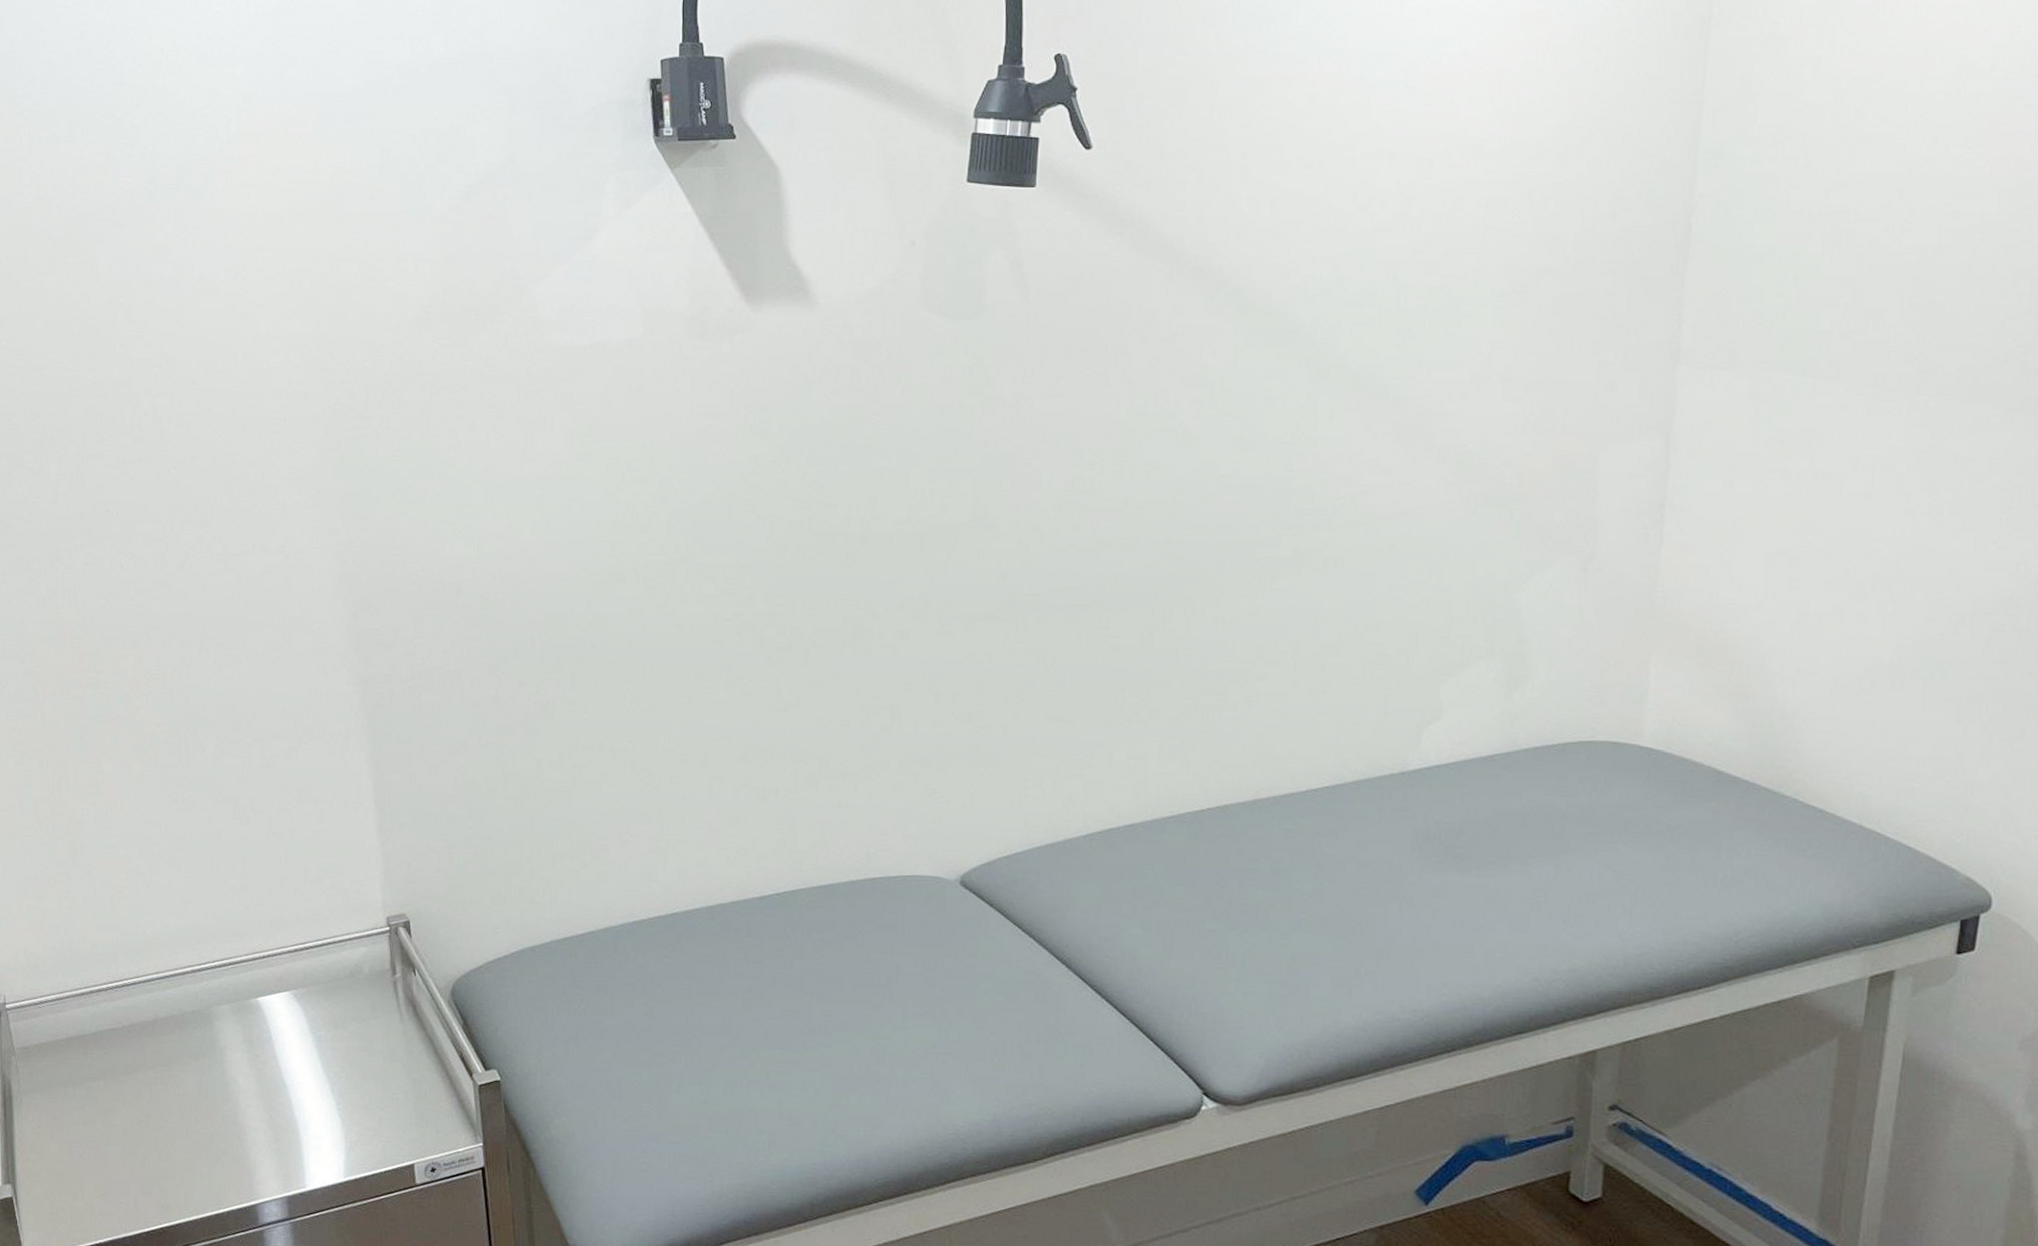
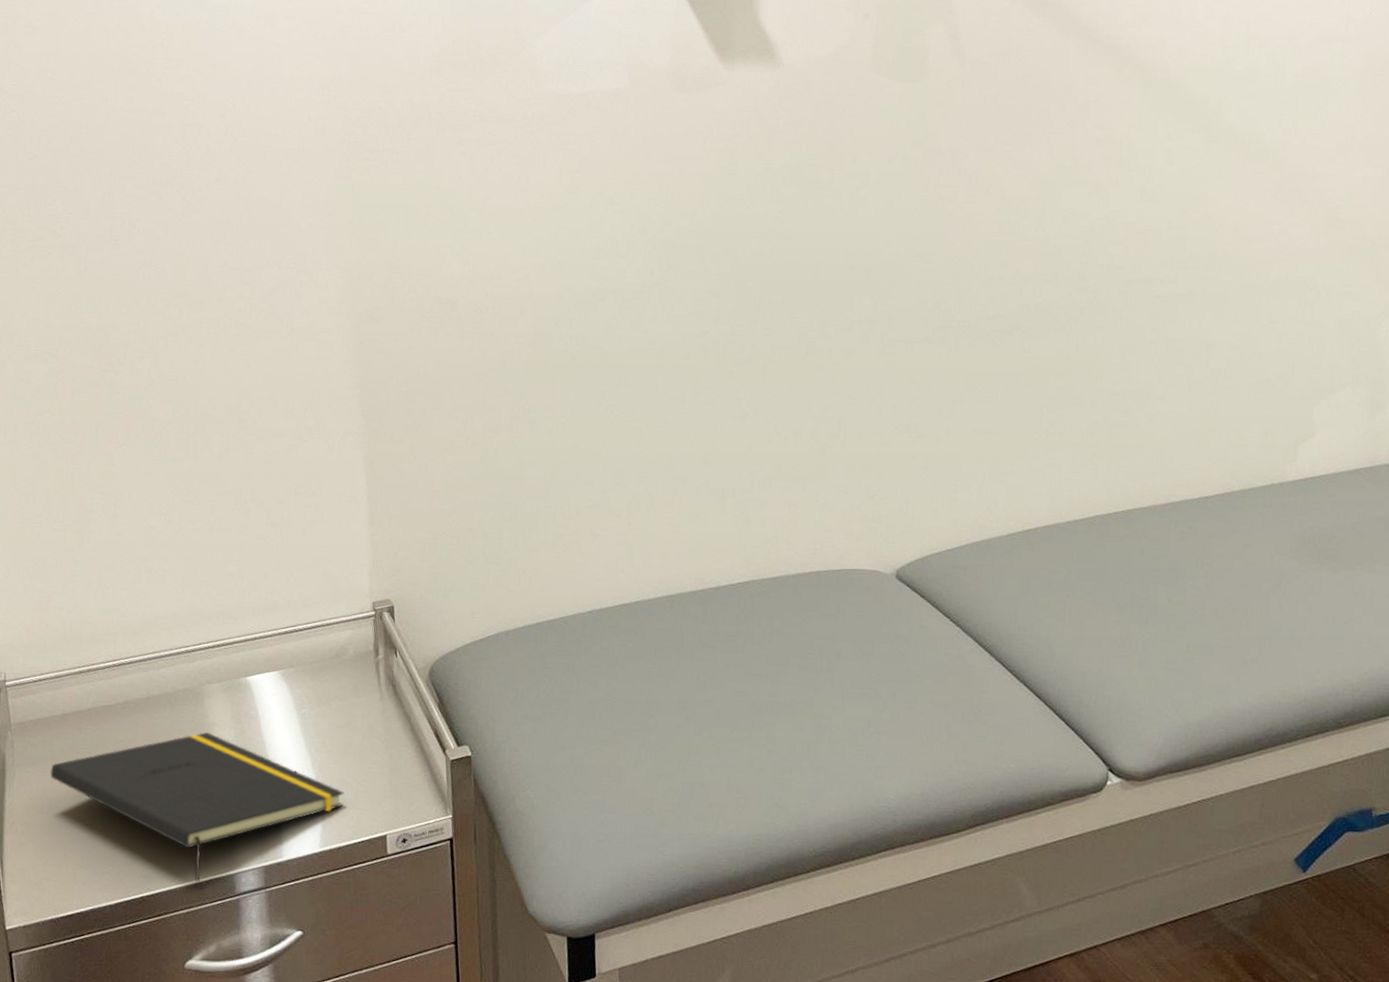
notepad: none [58,1056,367,1214] -> present [50,732,344,883]

